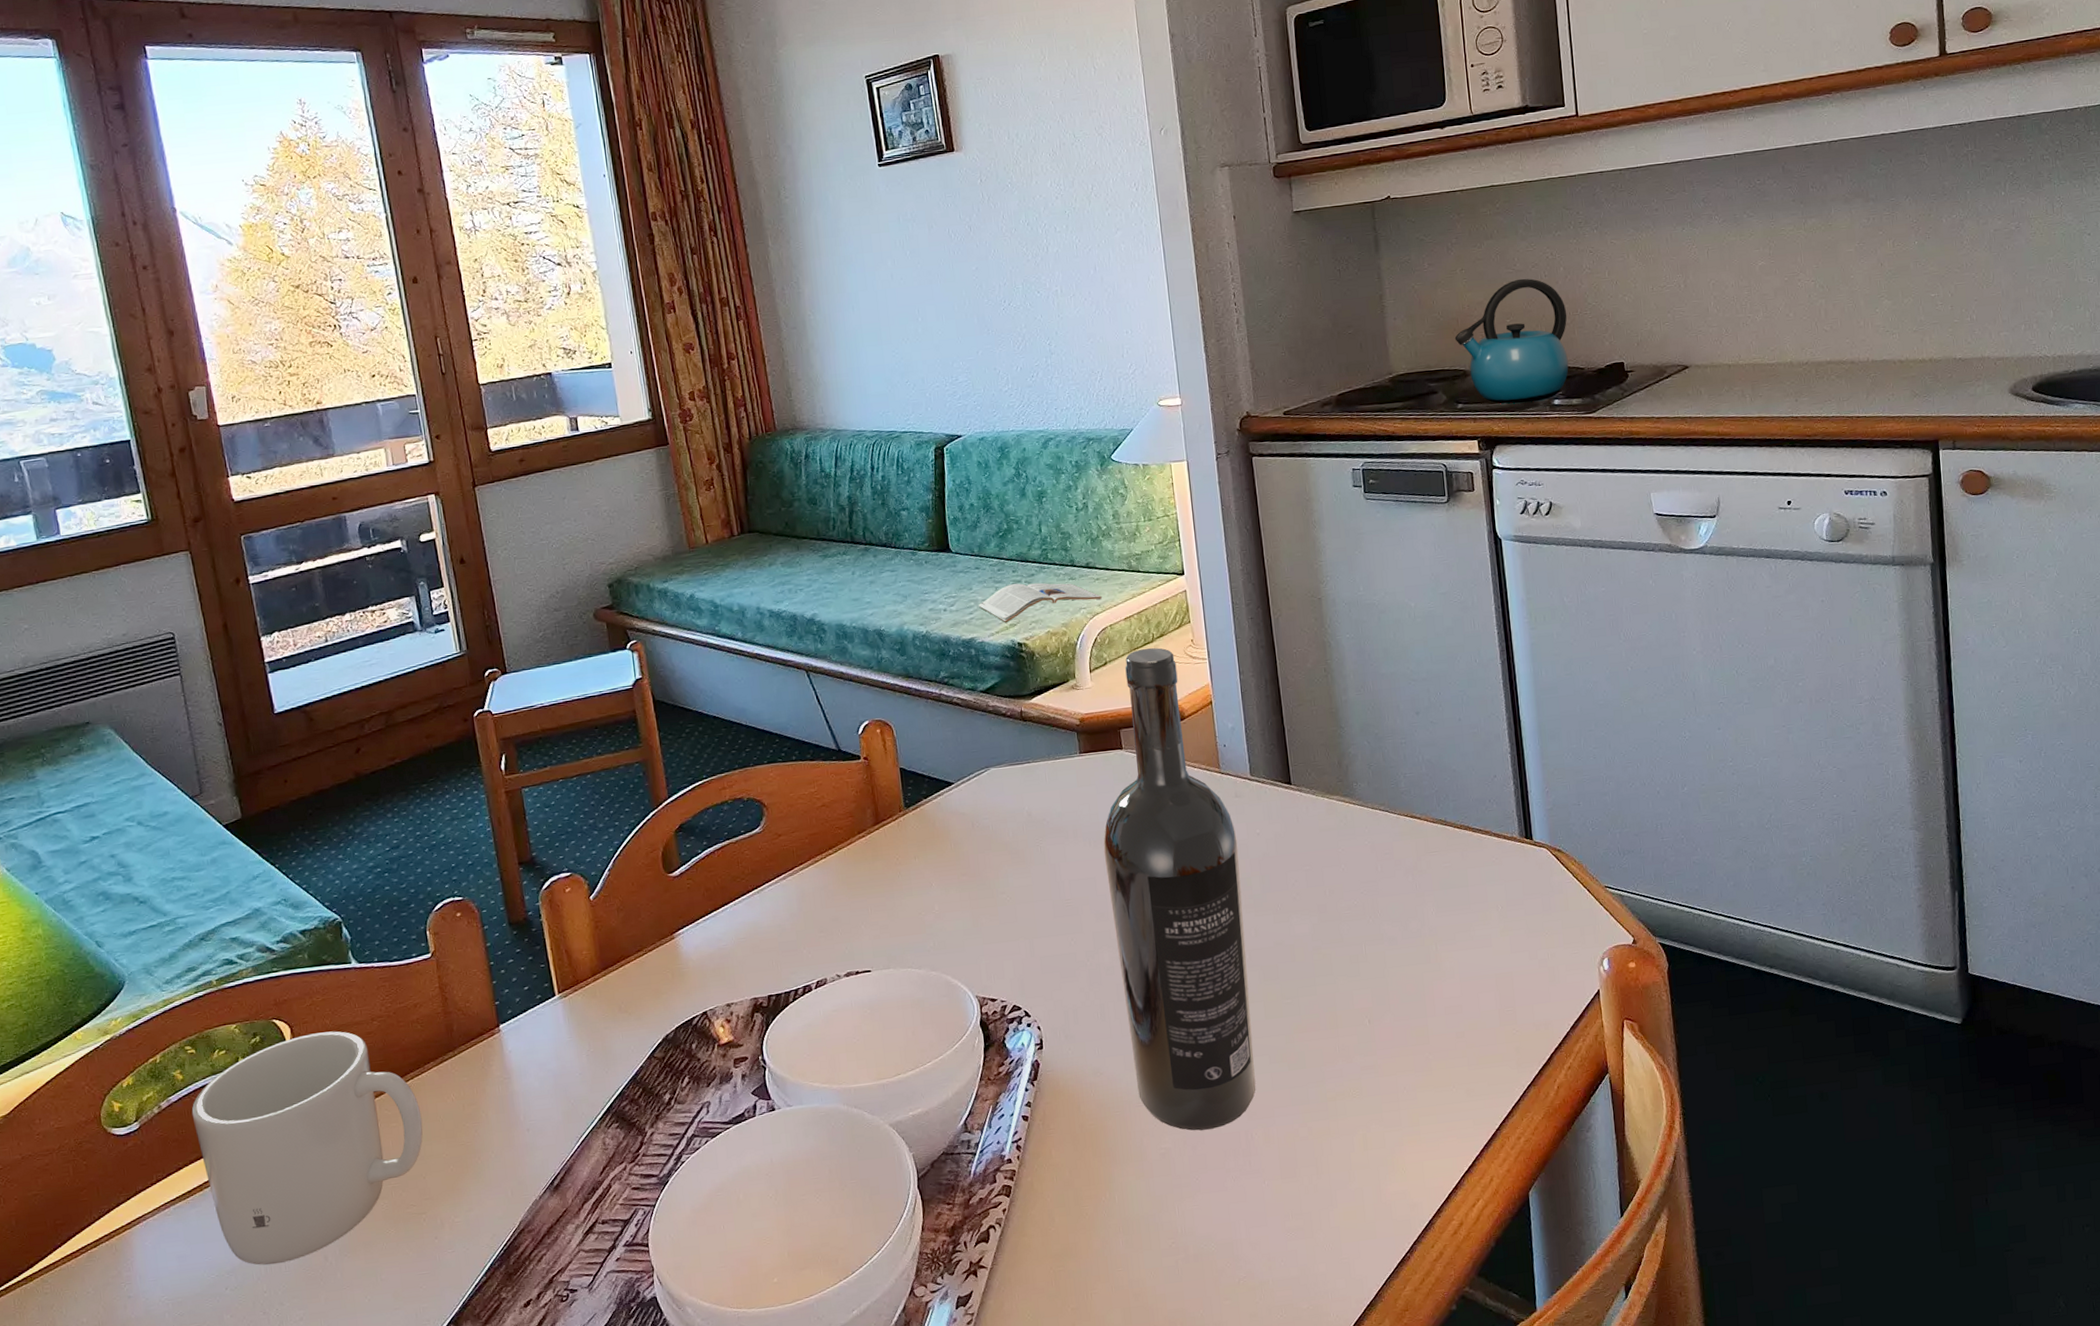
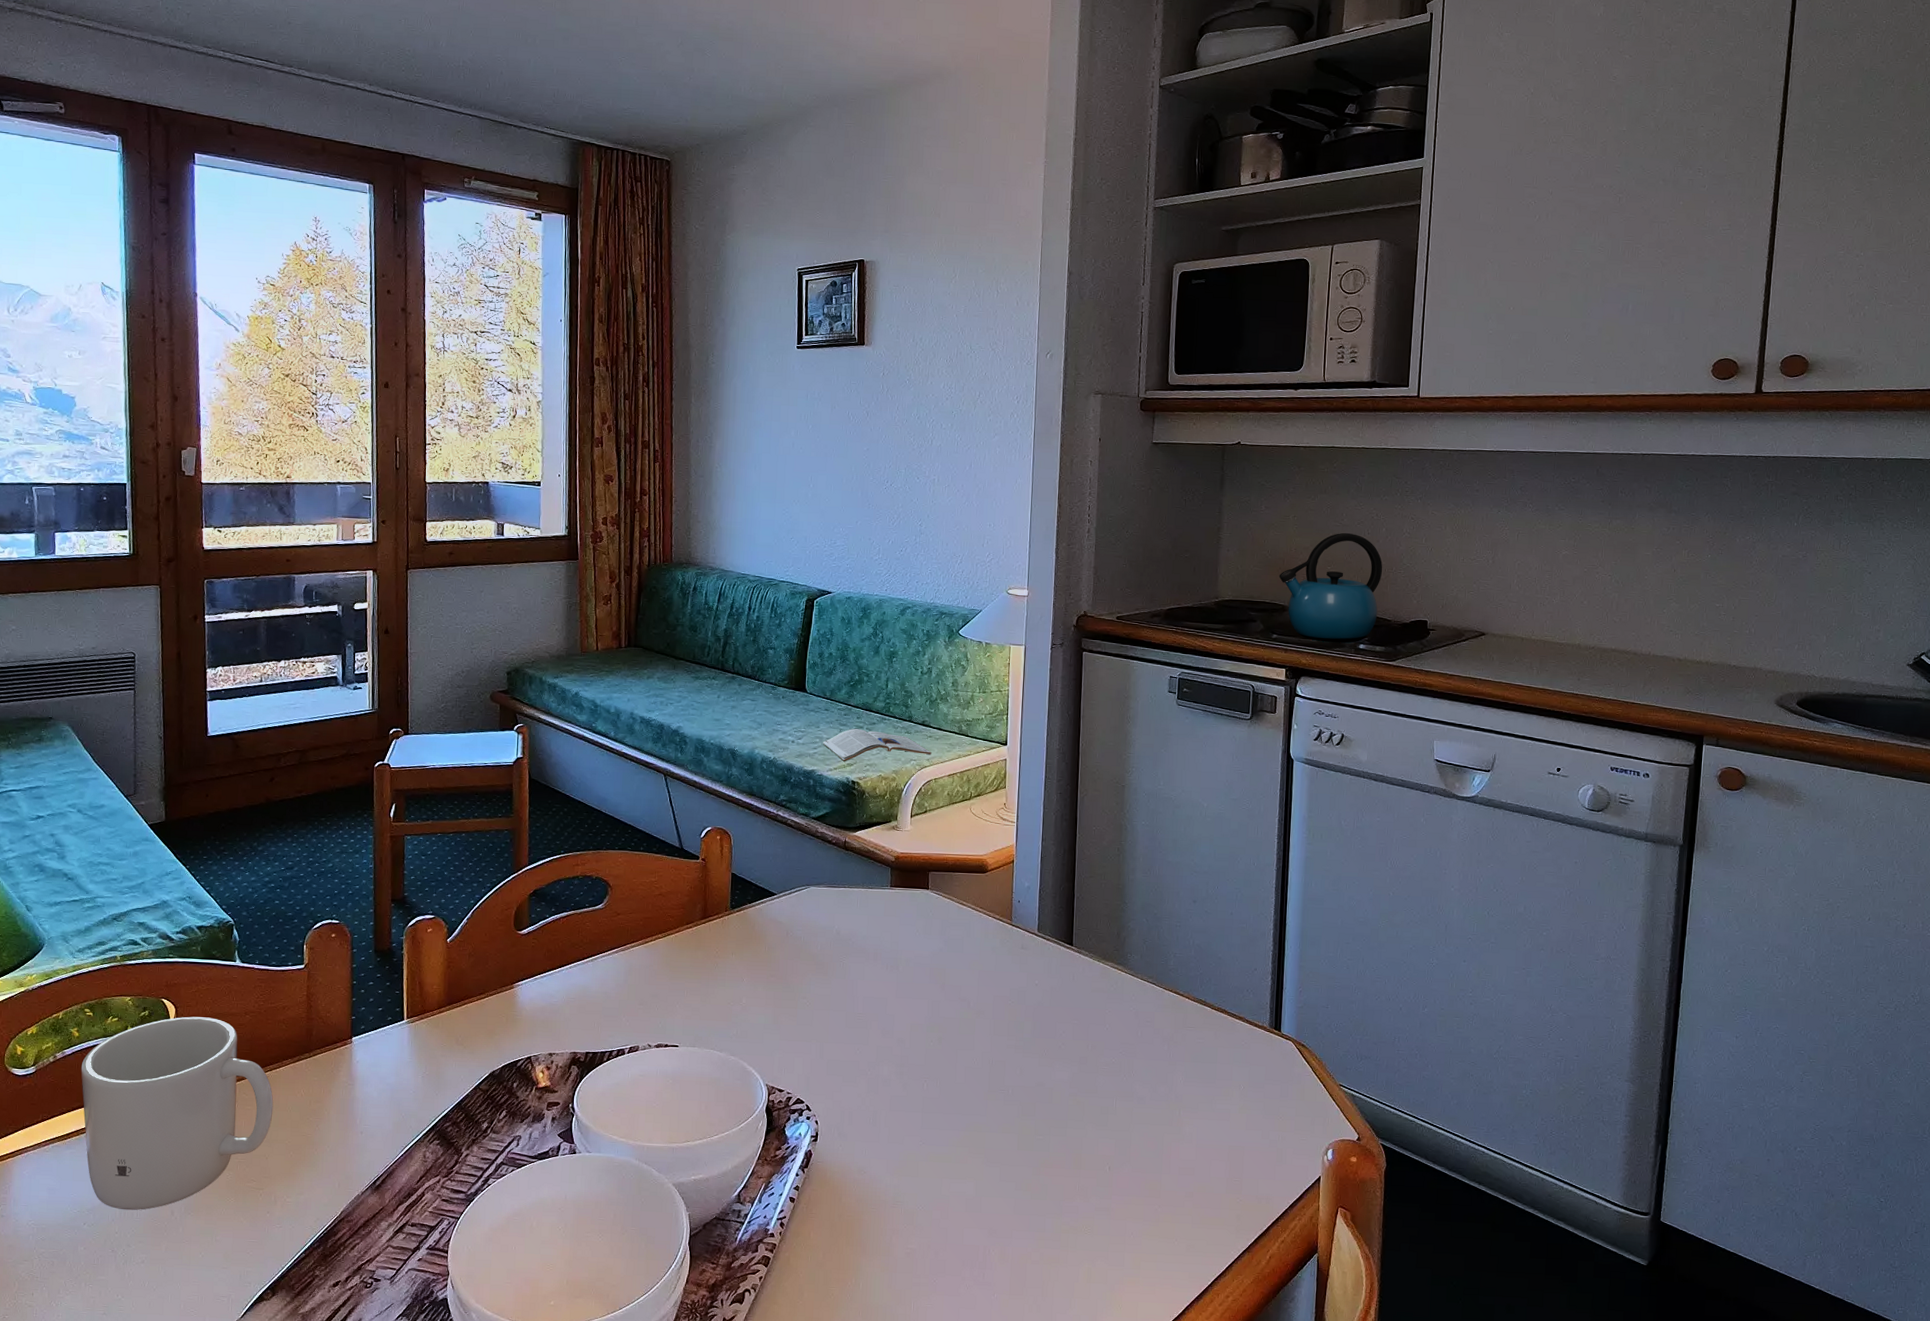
wine bottle: present [1103,648,1256,1131] -> none [894,804,1018,1239]

